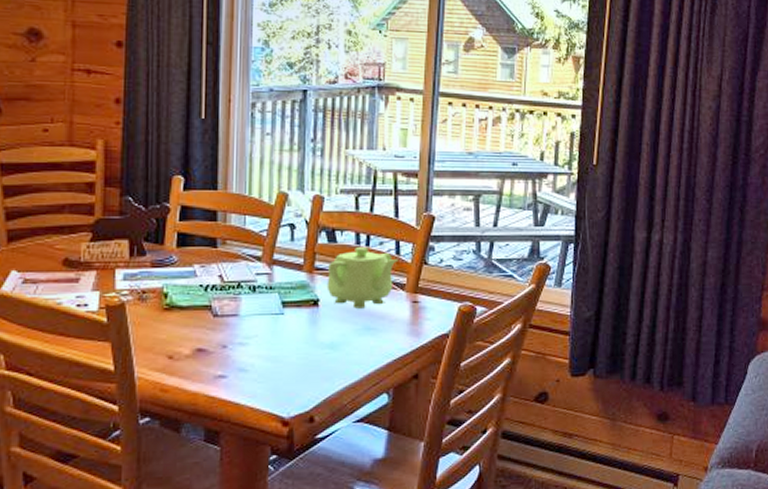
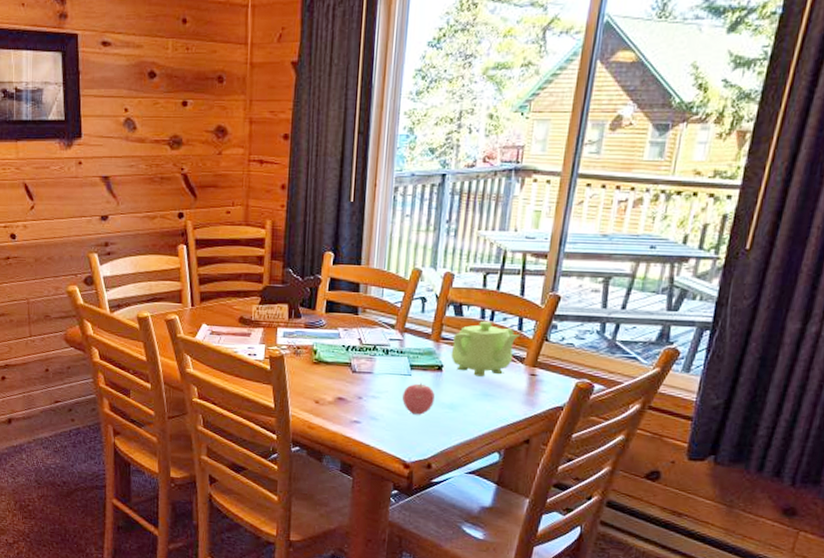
apple: none [275,322,312,360] -> present [402,383,435,415]

